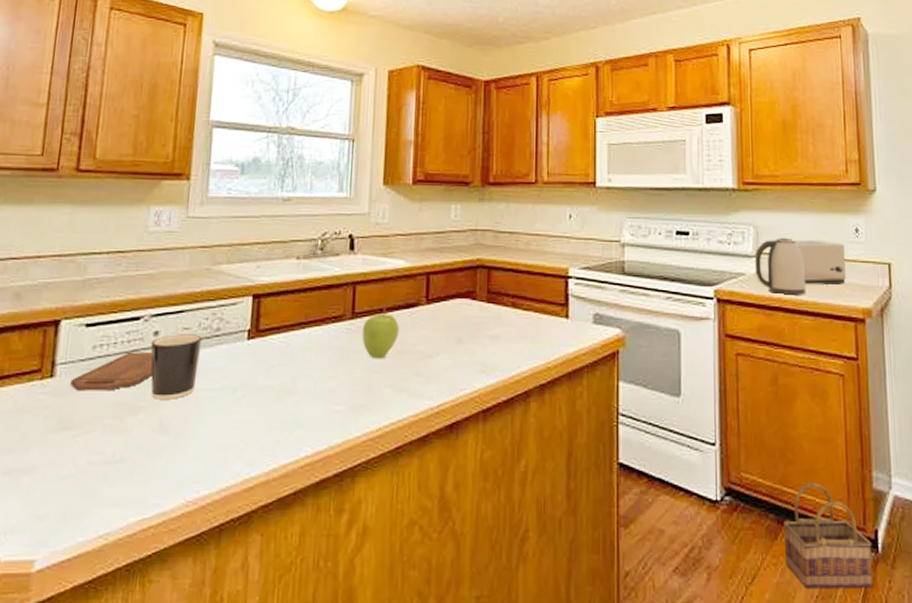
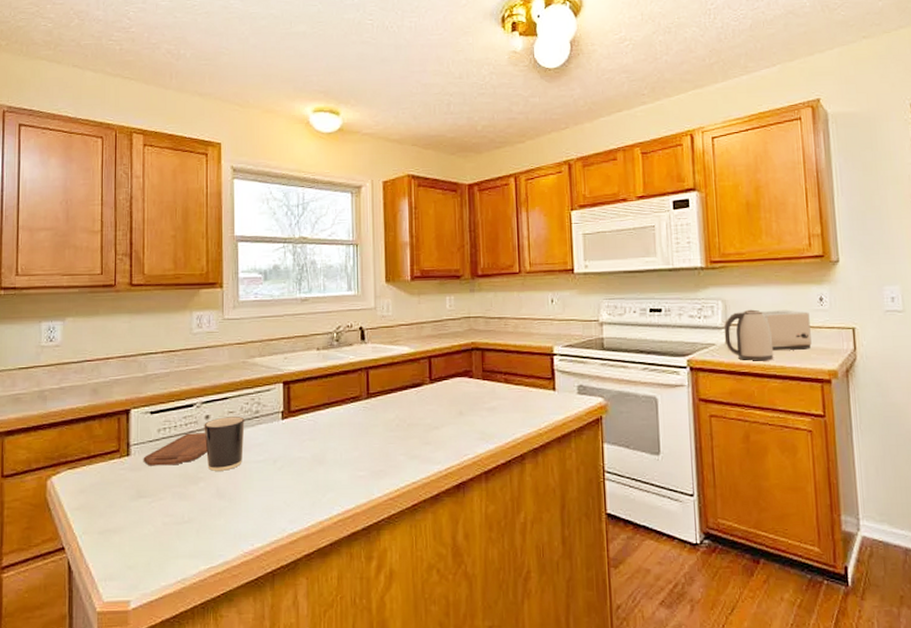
fruit: present [361,308,399,359] -> none [377,388,408,432]
basket: present [783,483,873,589] -> none [758,526,844,618]

